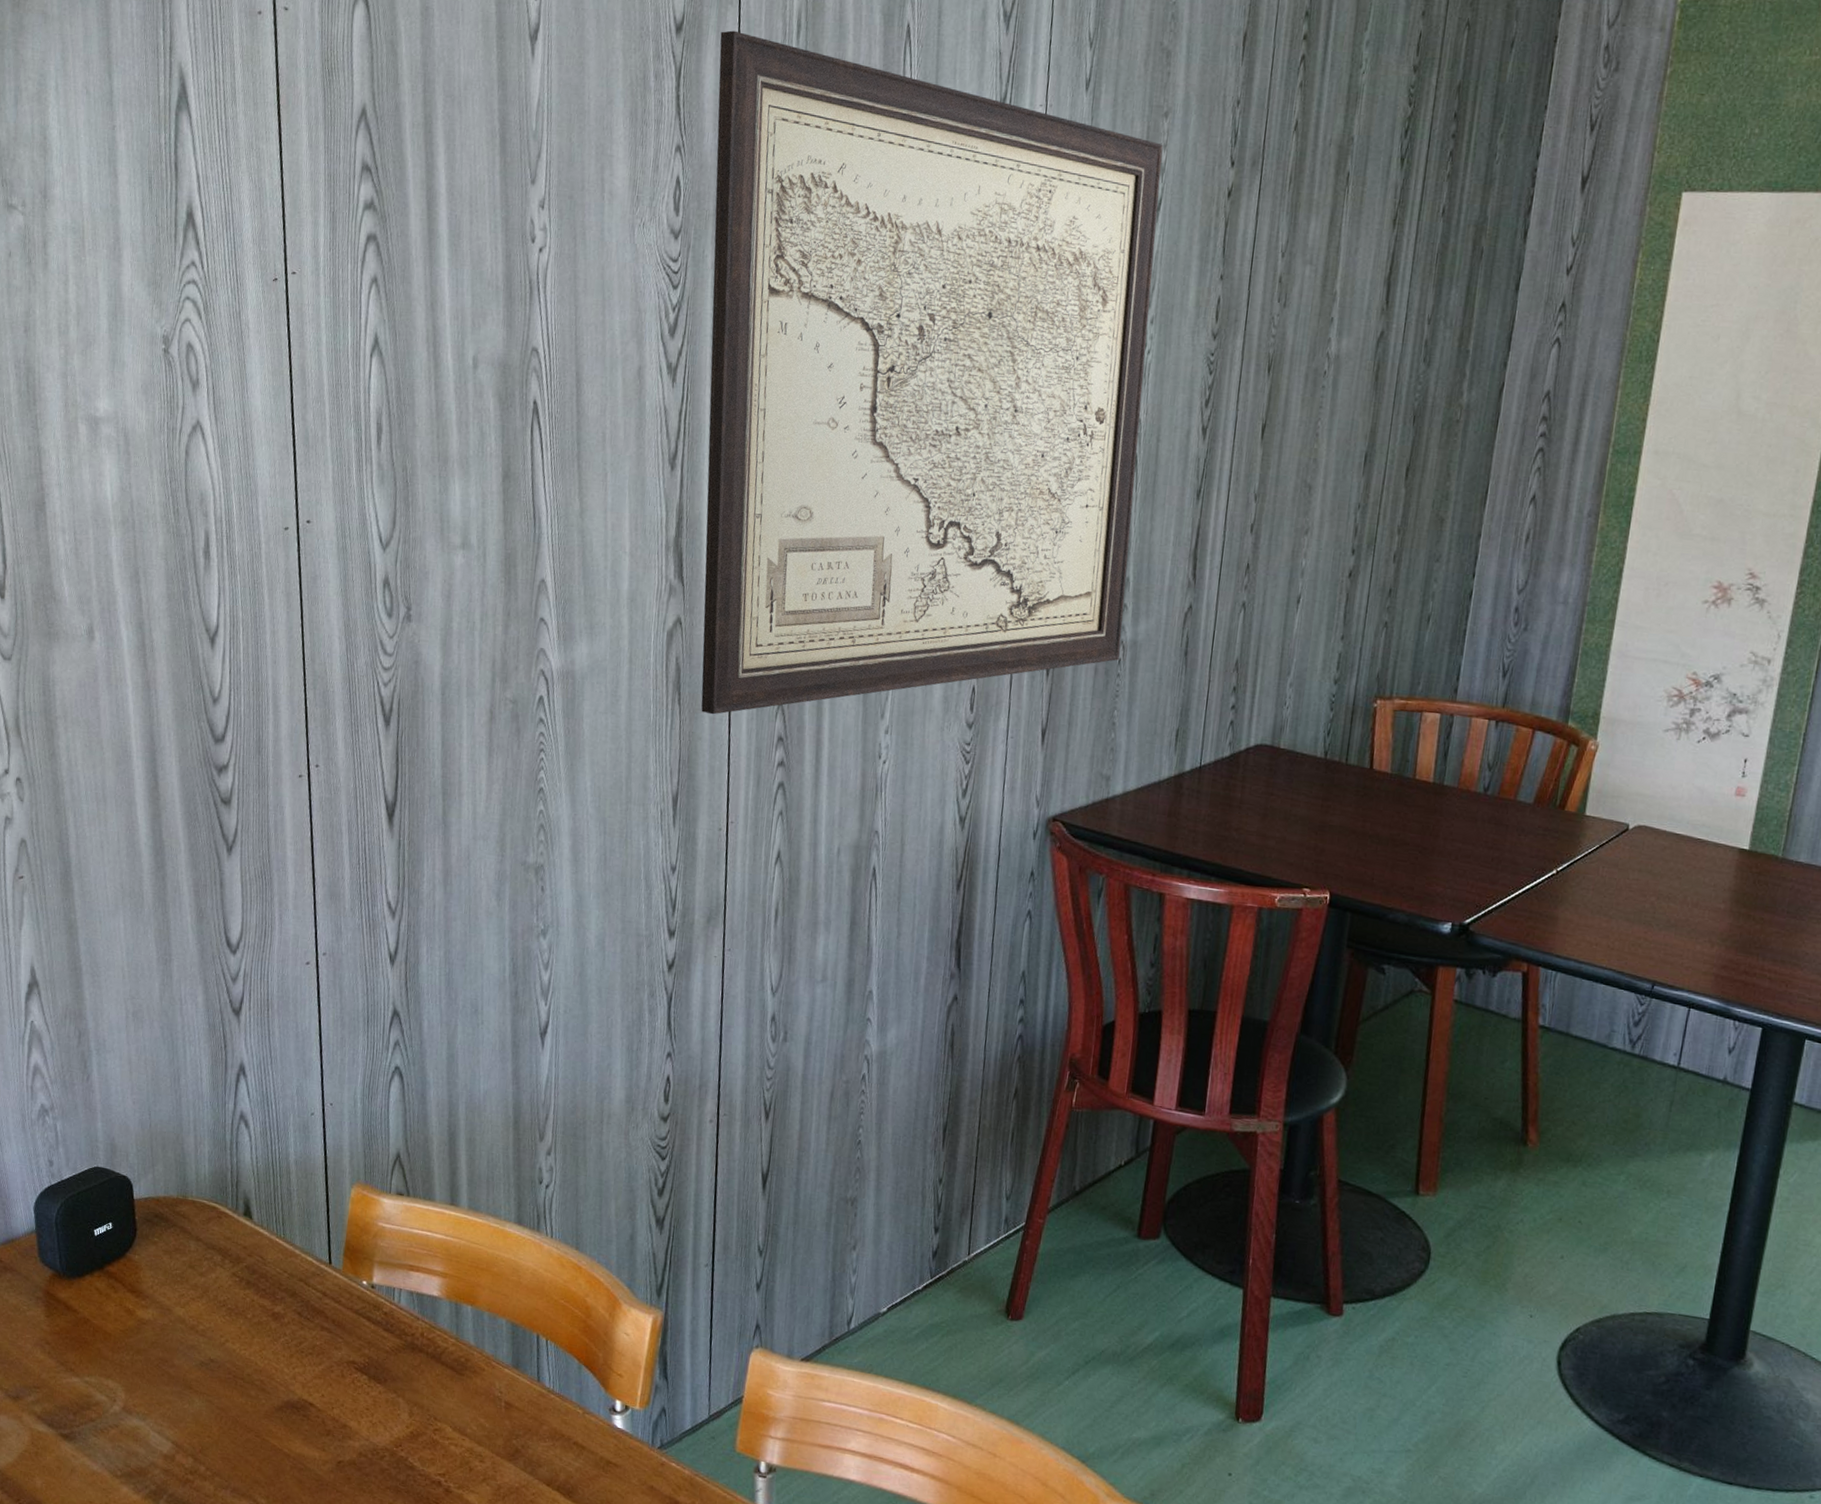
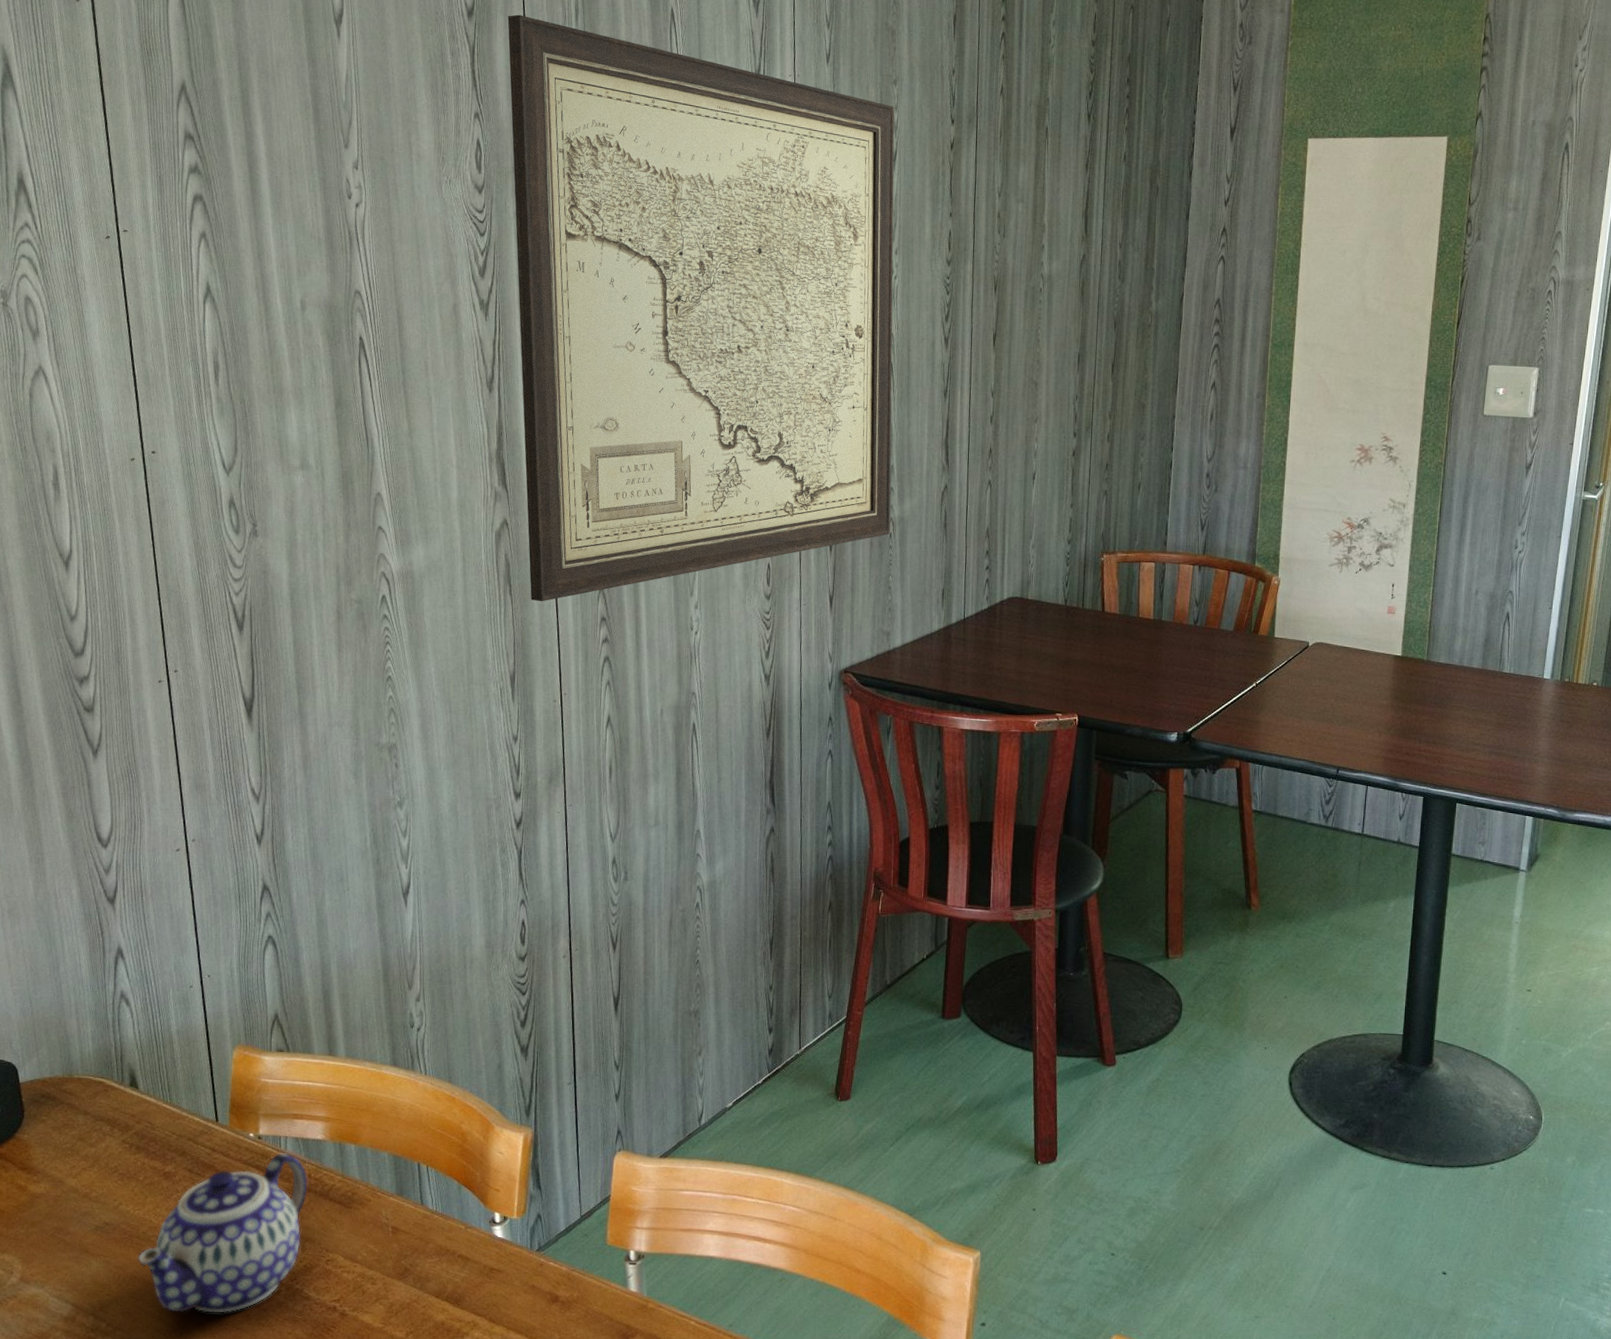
teapot: none [240,1305,421,1473] -> present [137,1153,308,1313]

